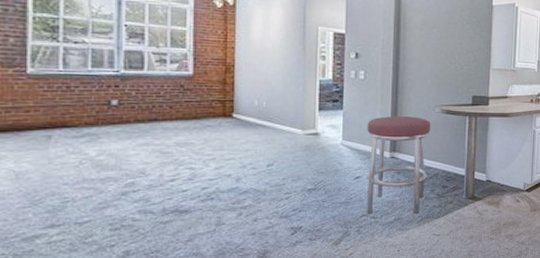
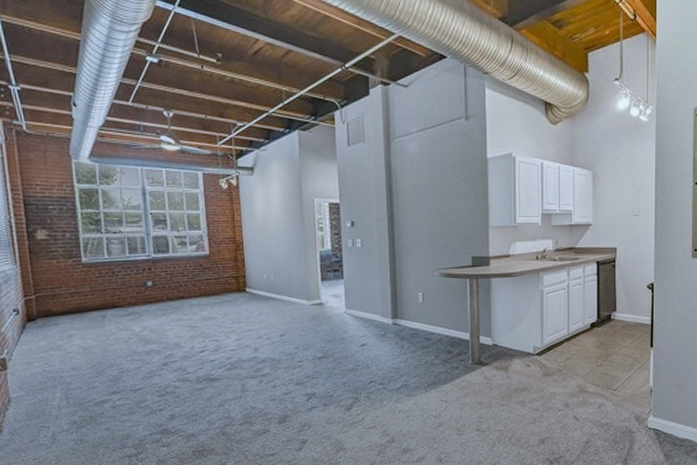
bar stool: present [367,116,431,214] -> none [368,282,432,380]

